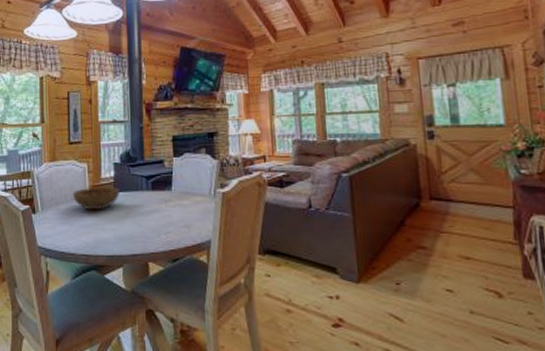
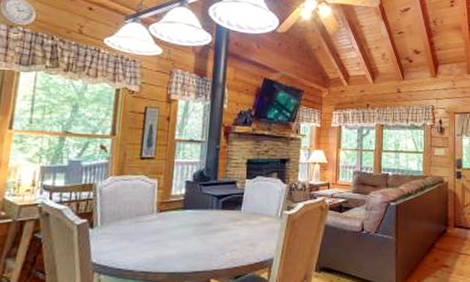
bowl: present [73,187,120,211] -> none [138,204,190,227]

